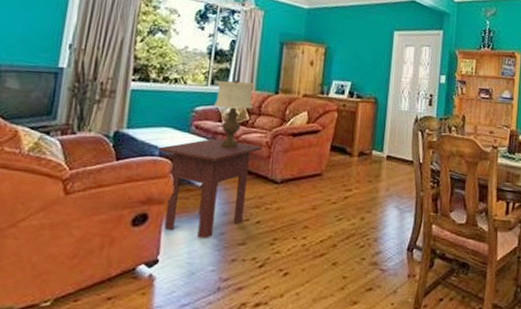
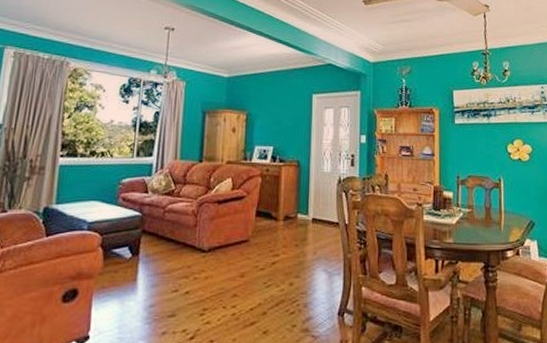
side table: present [158,138,262,239] -> none [87,209,189,313]
table lamp: present [213,79,255,149] -> none [139,150,179,219]

